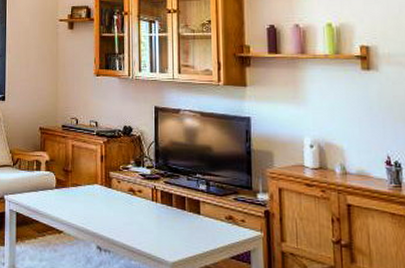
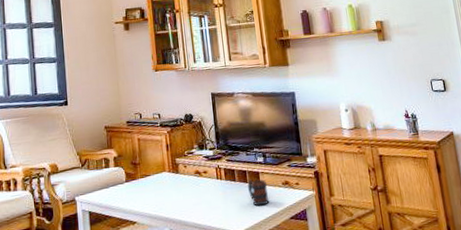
mug: none [186,207,209,239] -> present [248,179,270,206]

